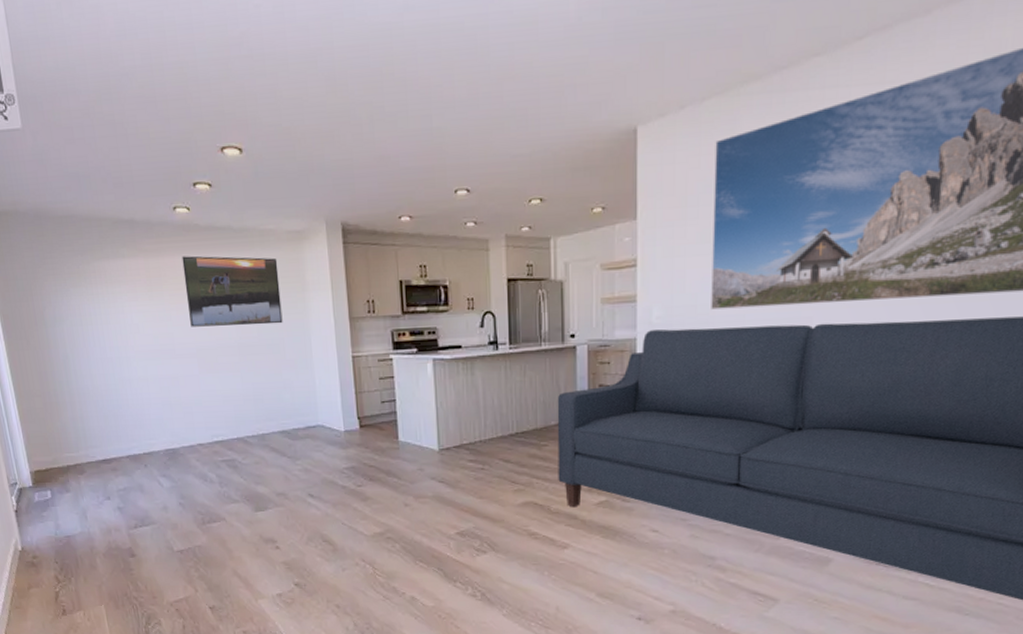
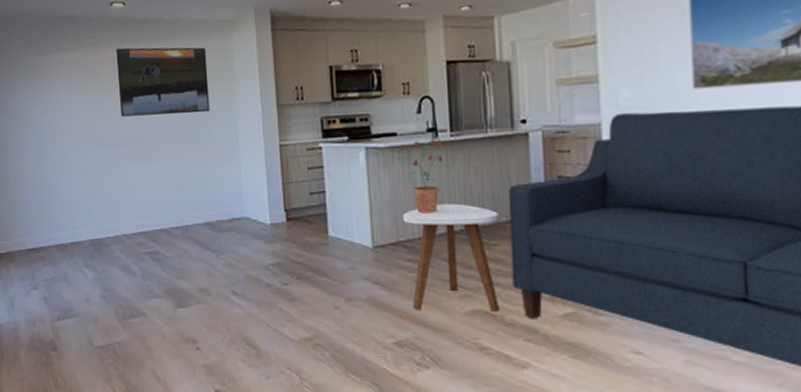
side table: none [465,409,549,504] -> present [402,203,501,313]
potted plant: none [471,349,503,419] -> present [408,137,443,213]

